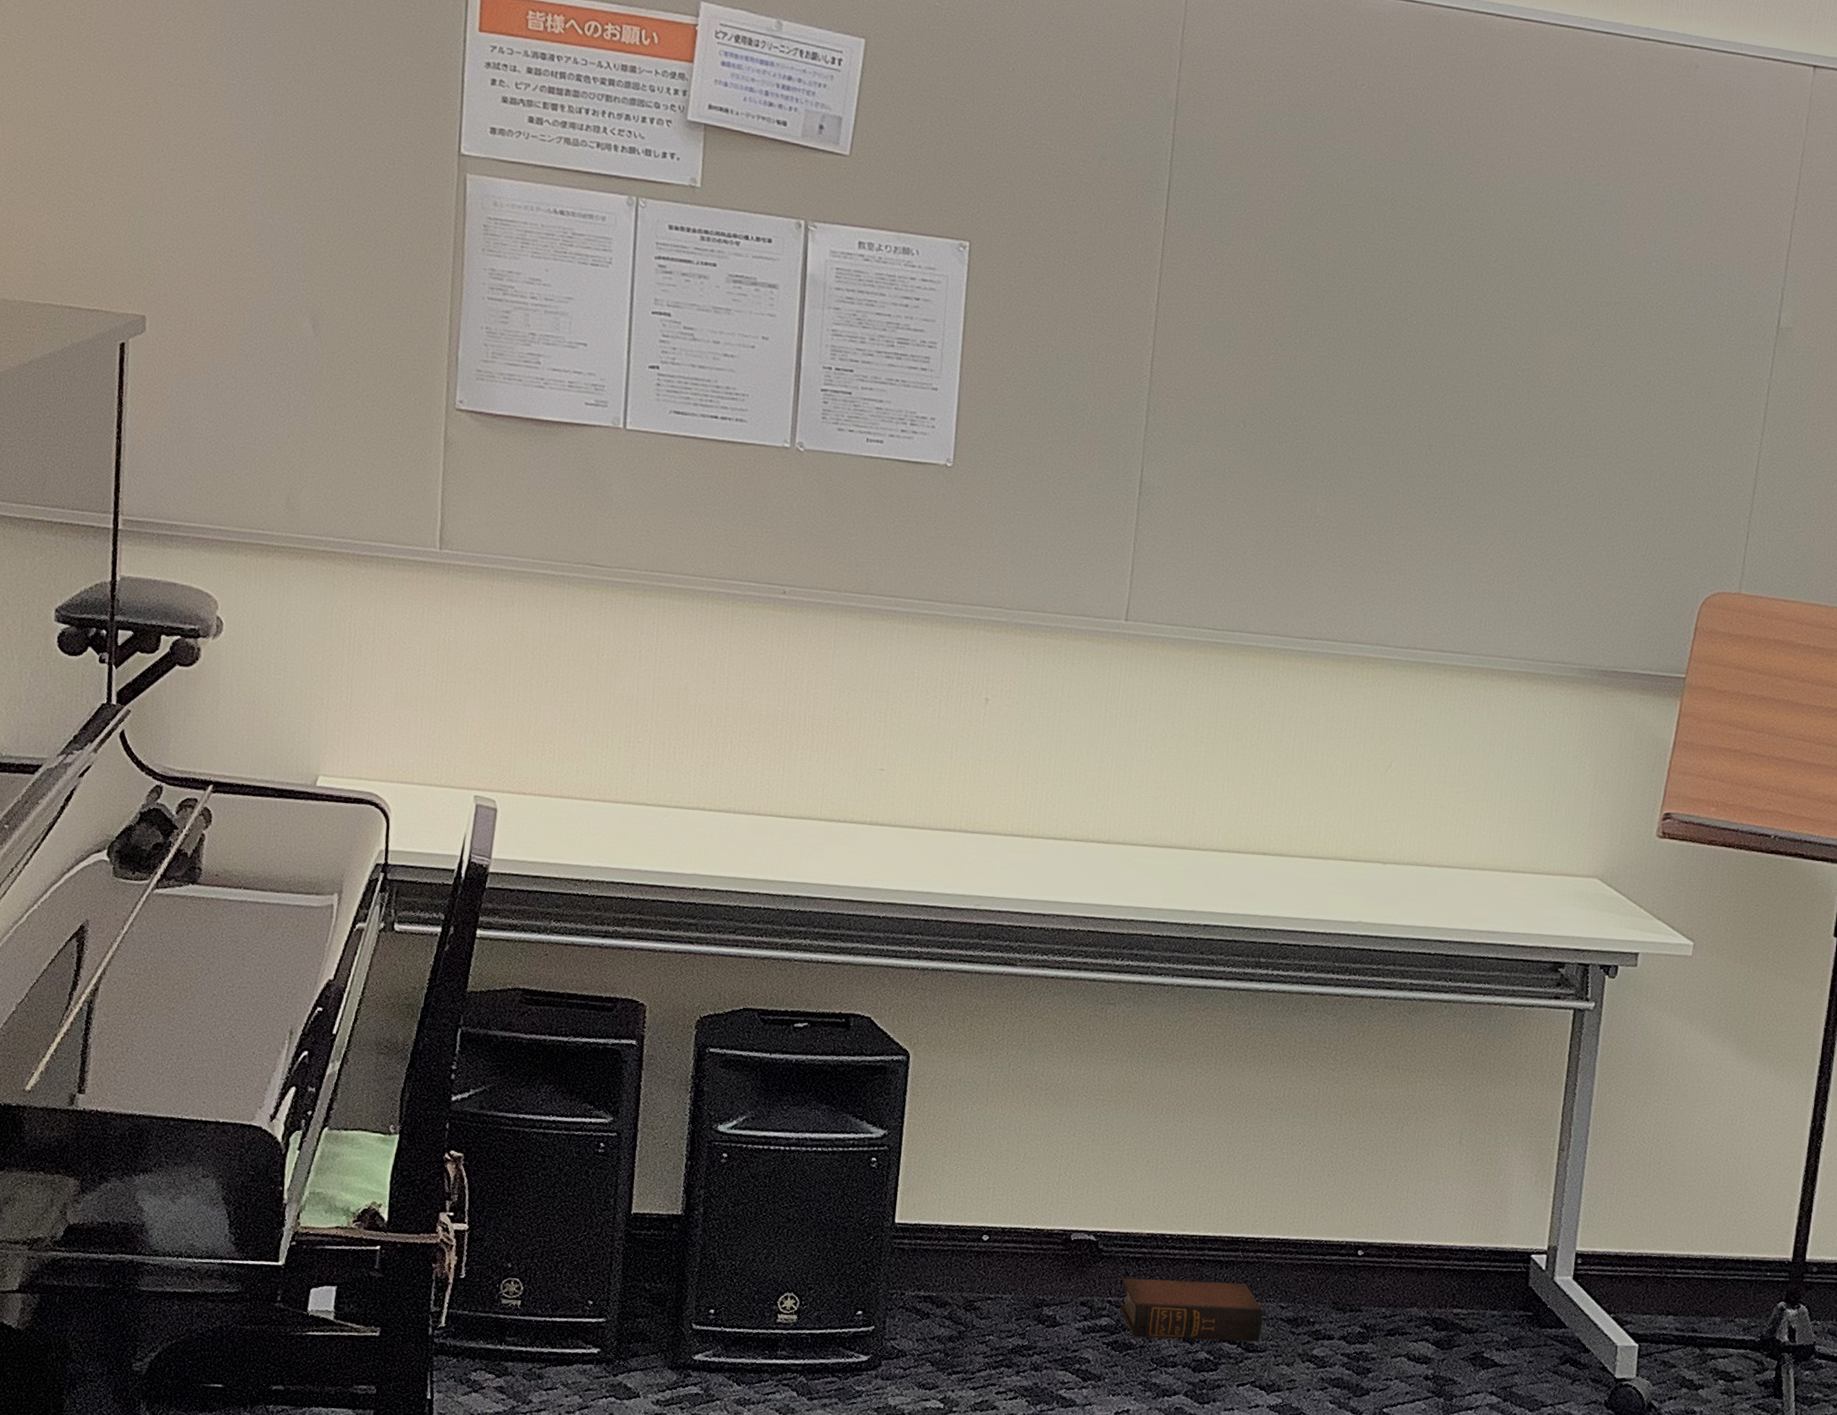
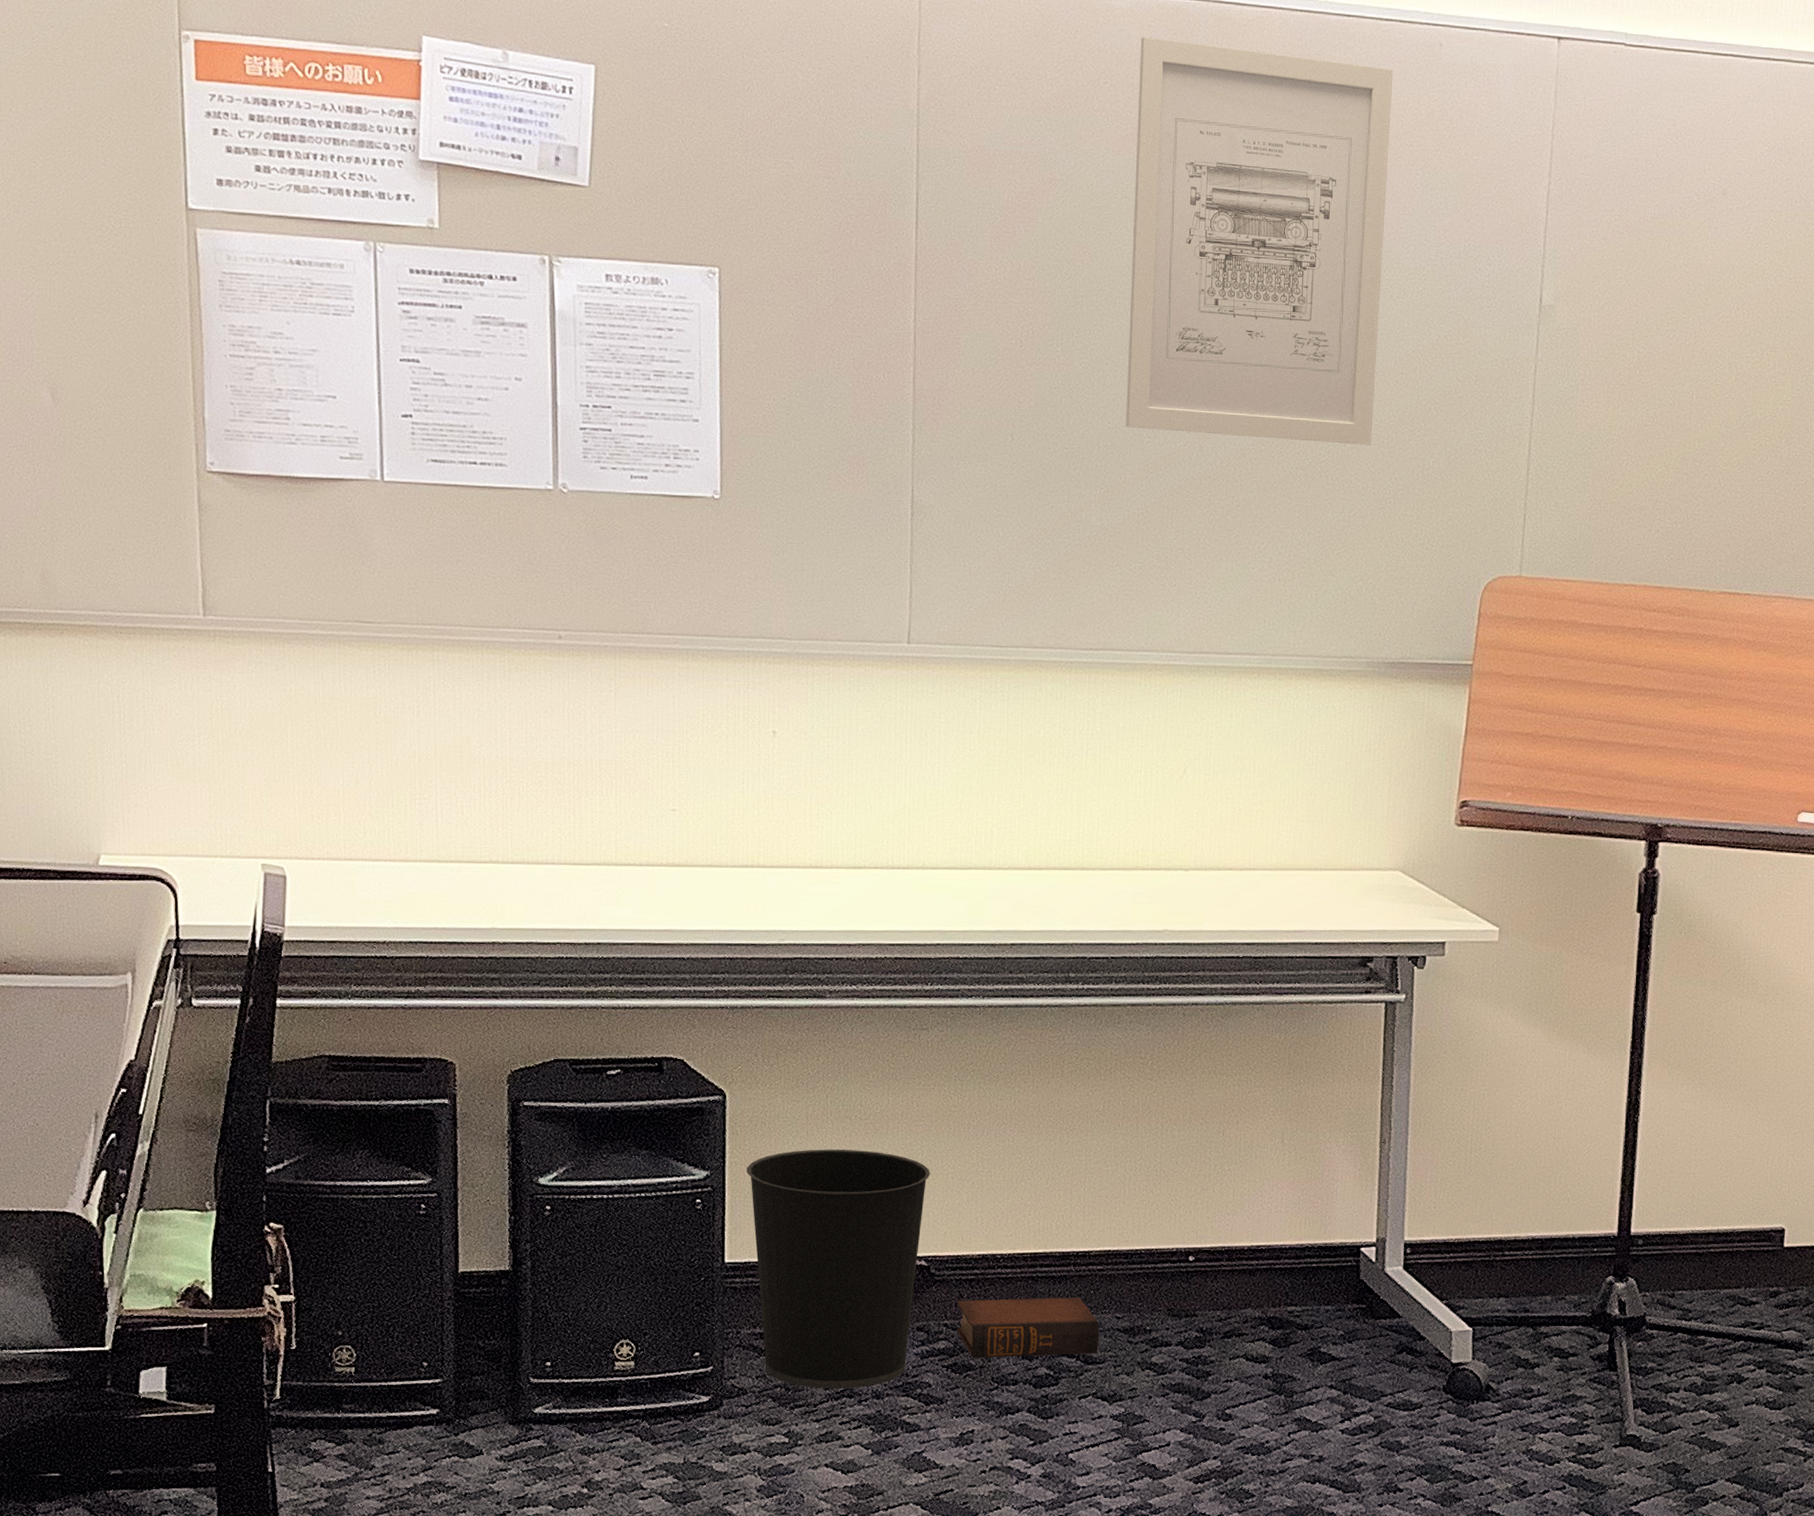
wastebasket: none [924,1116,1106,1359] -> present [747,1149,930,1389]
wall art: none [1357,41,1648,455] -> present [1126,36,1393,445]

